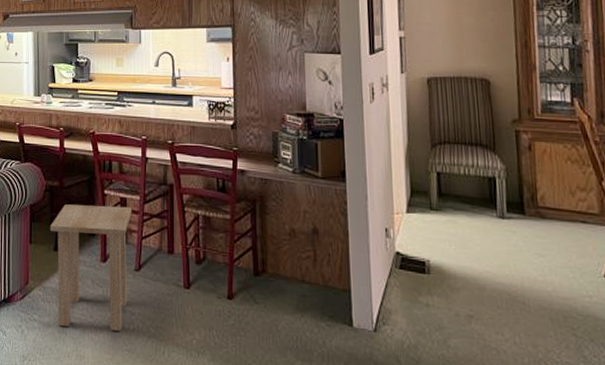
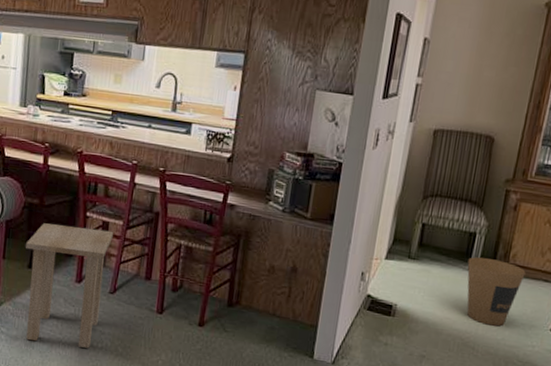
trash can: none [494,203,560,277] -> present [466,257,526,327]

